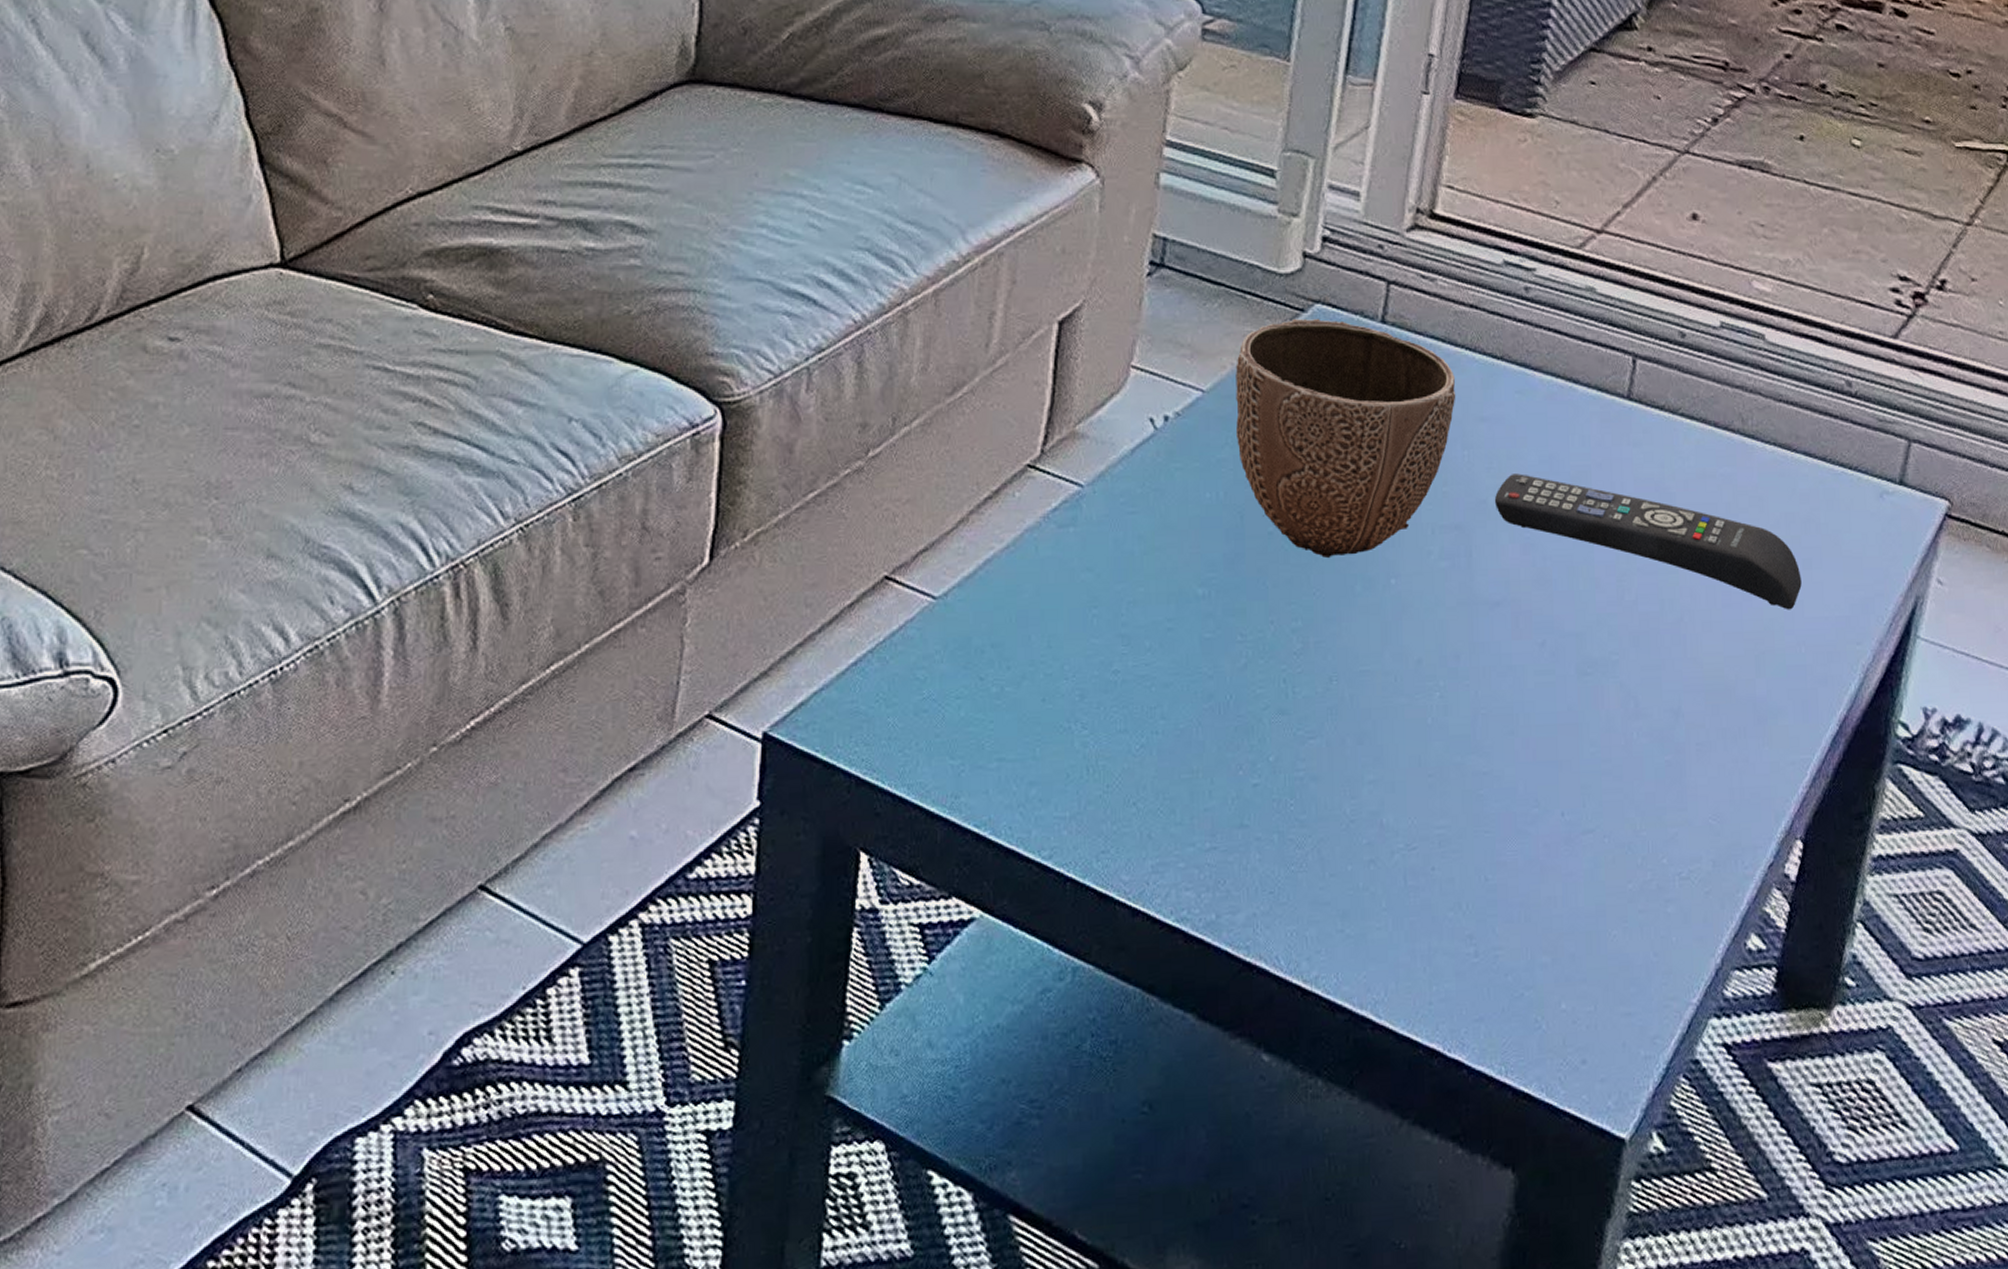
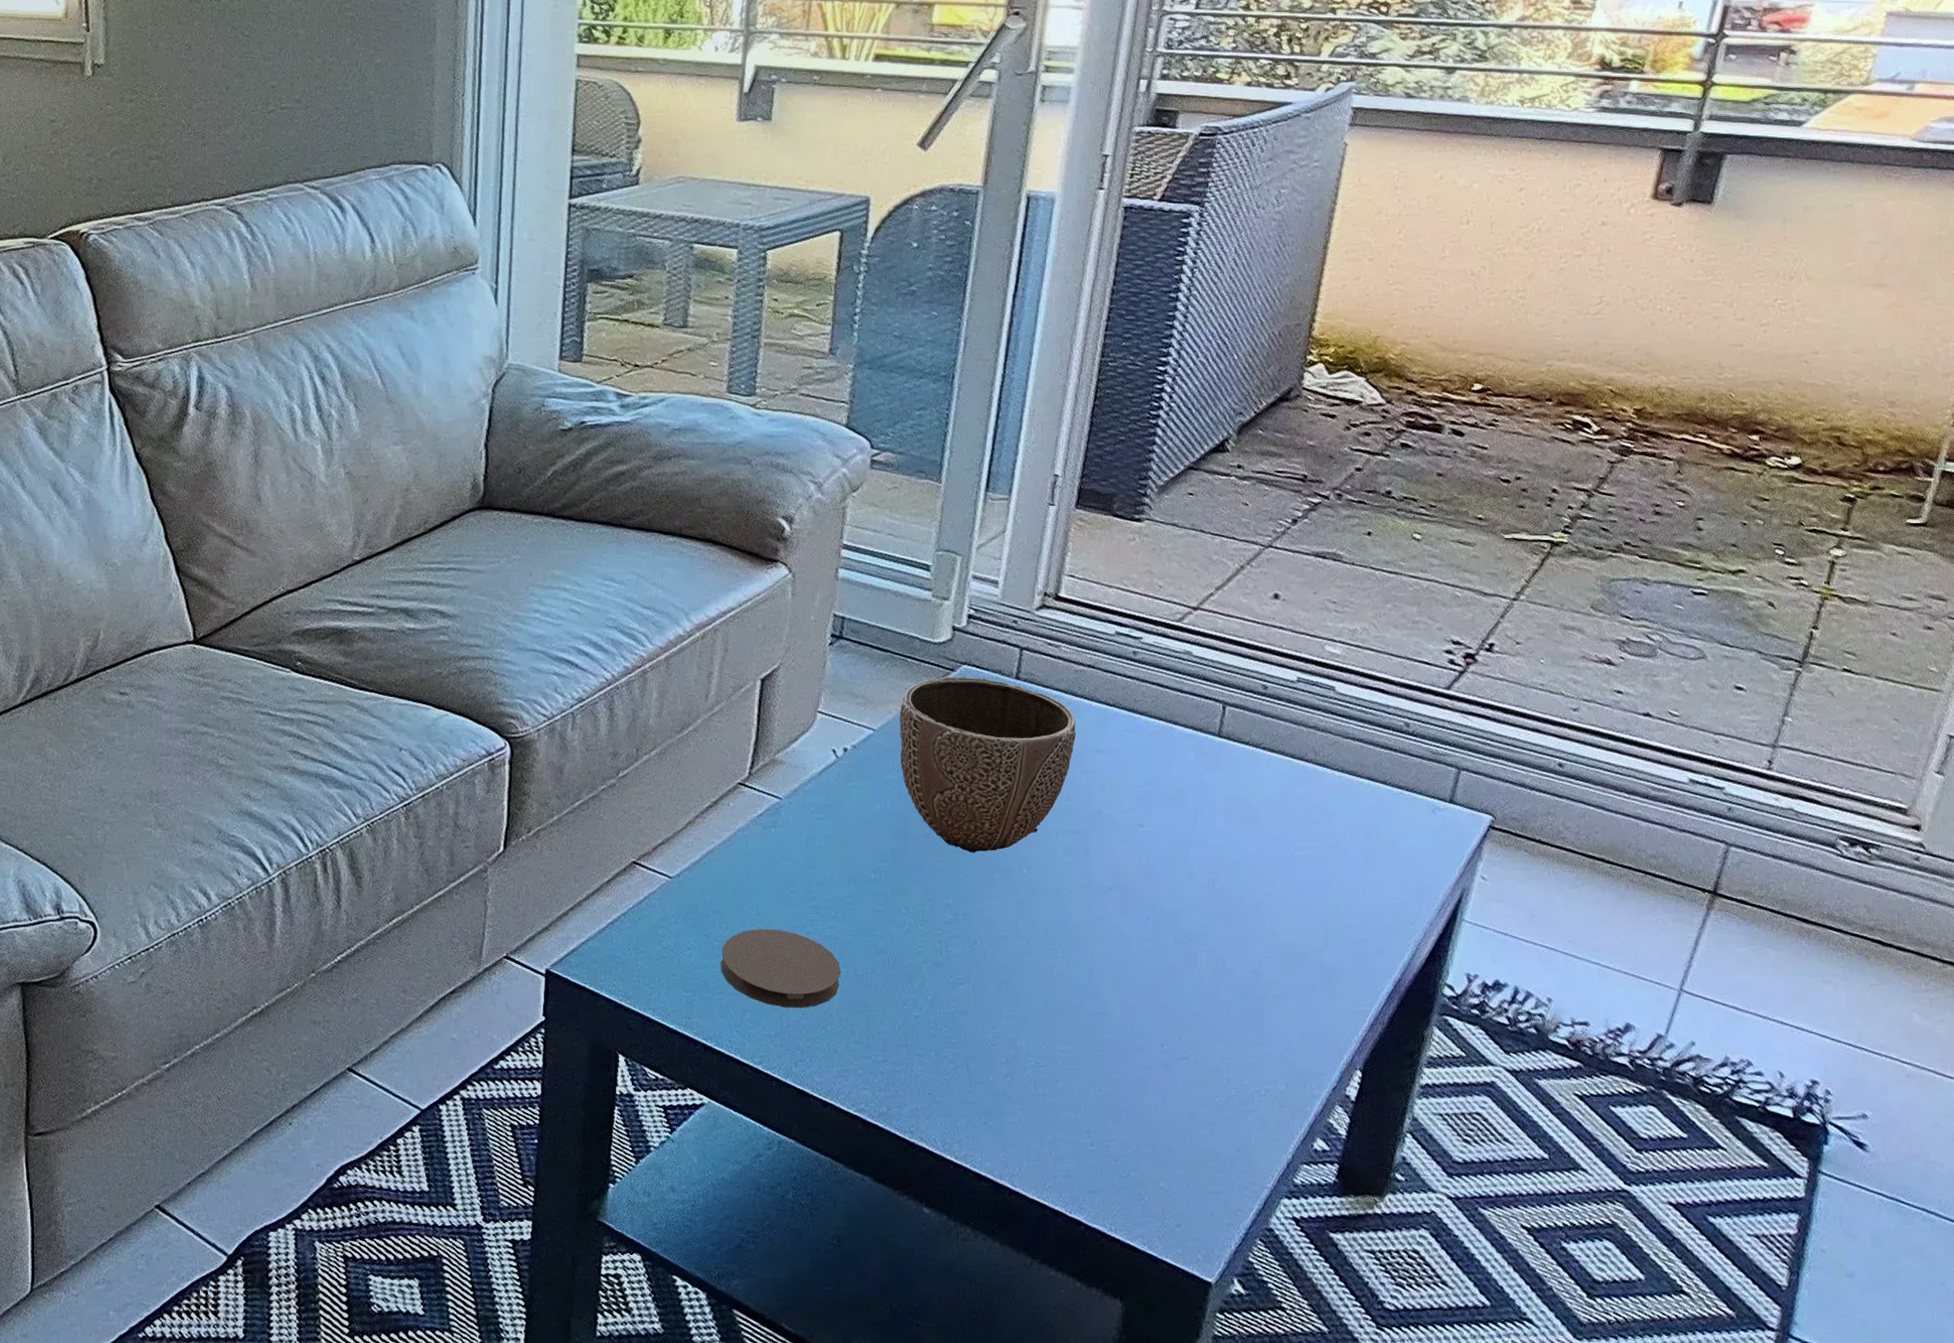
coaster: none [1000,667,1157,779] -> present [720,929,841,1009]
remote control: present [1494,473,1802,610] -> none [1107,792,1364,898]

